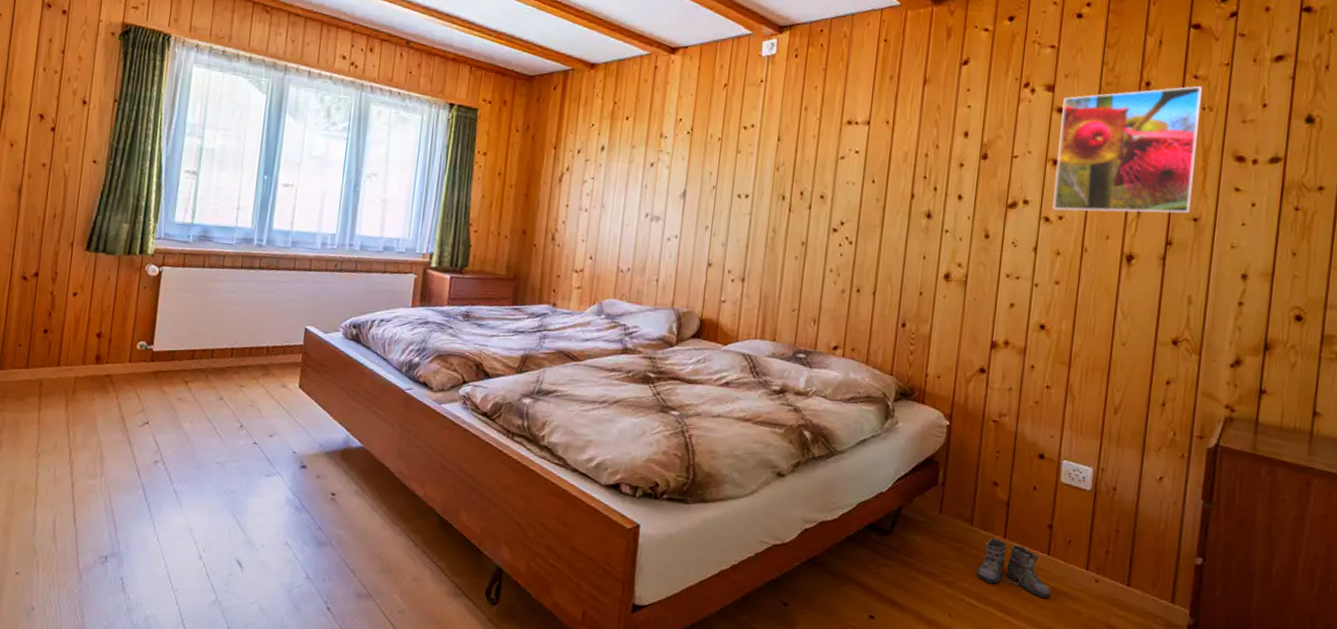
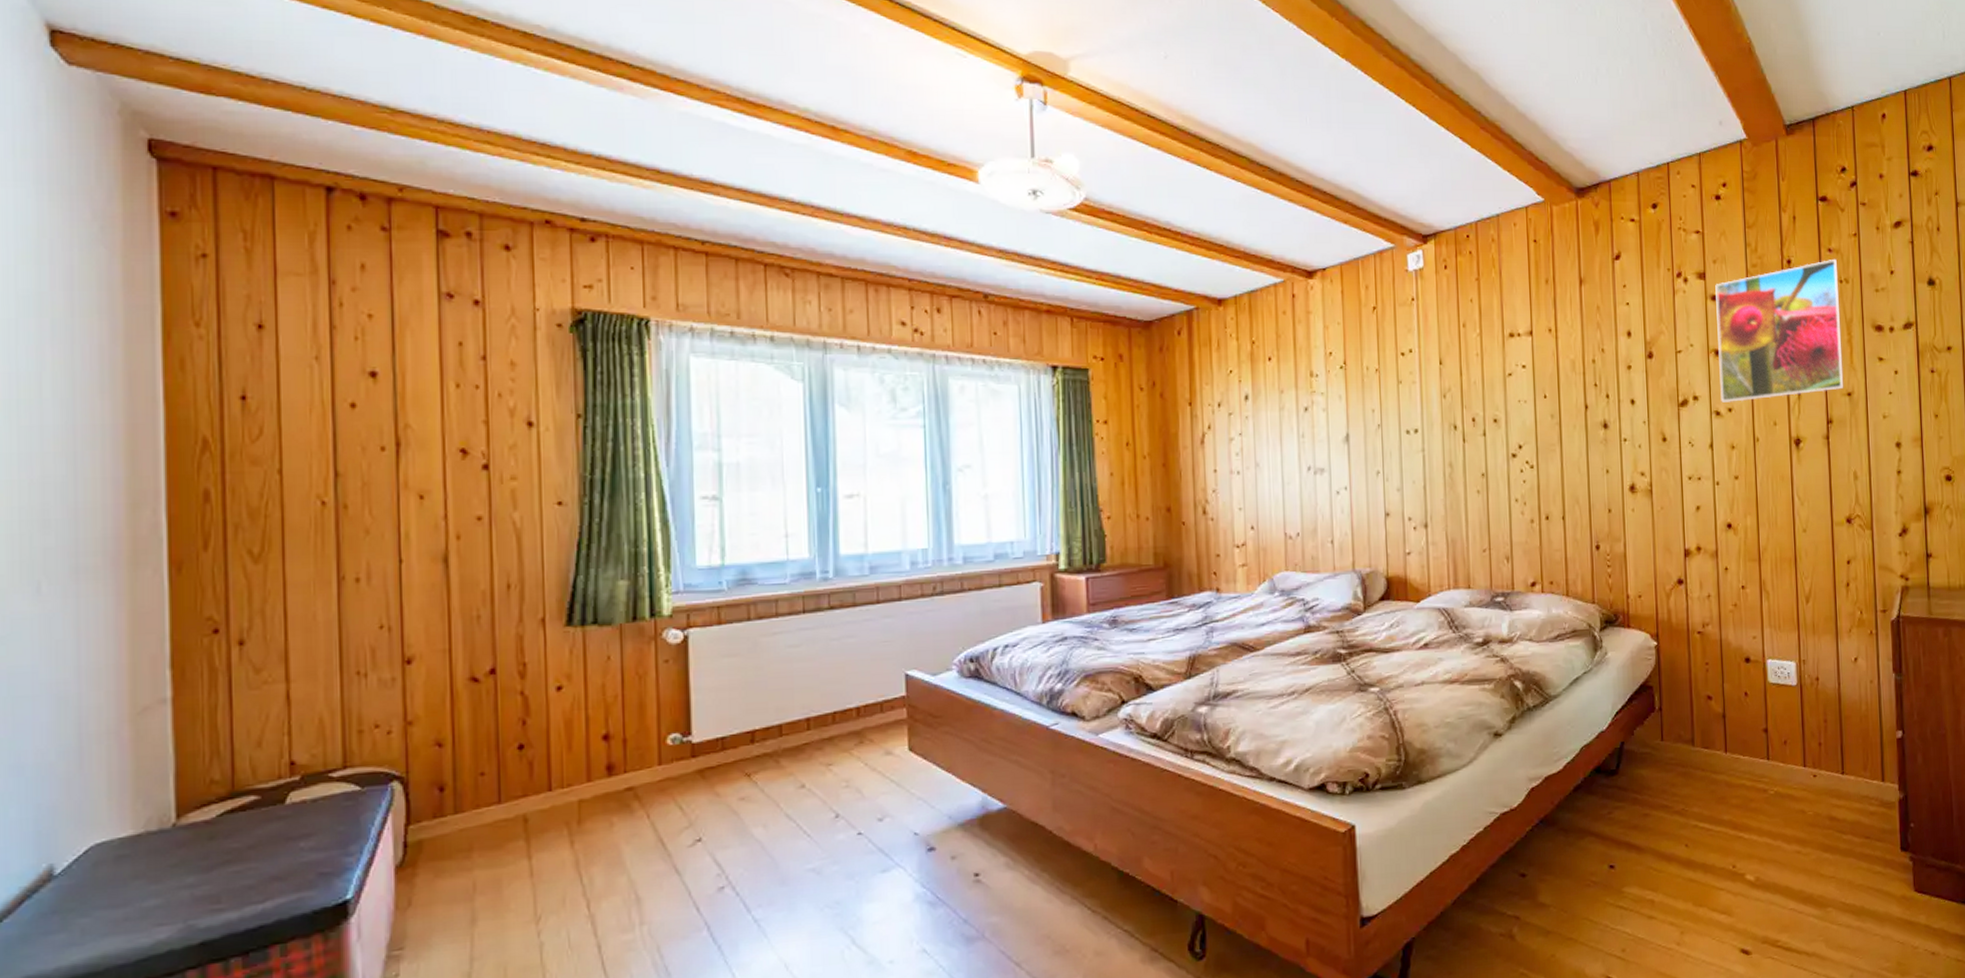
boots: present [969,538,1051,599] -> none [1697,755,1776,806]

